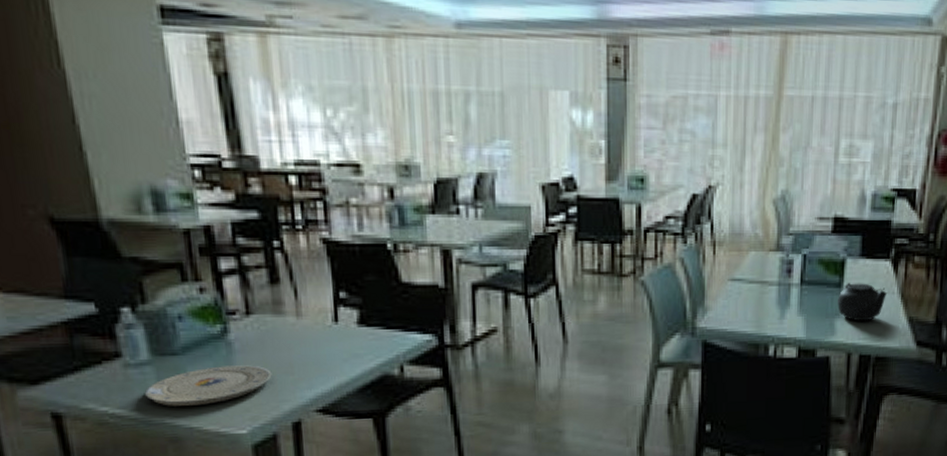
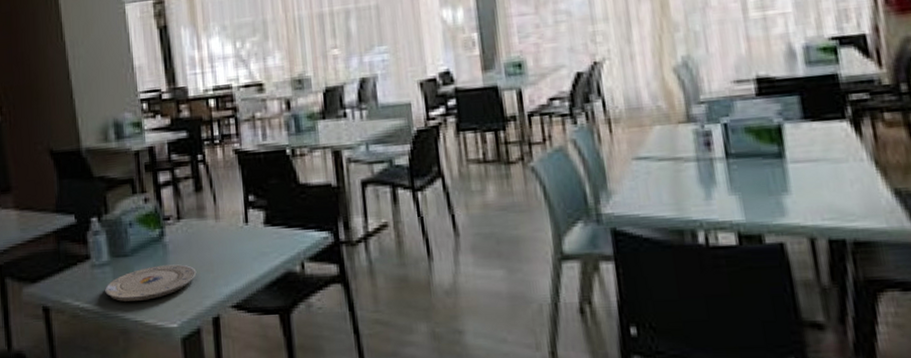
teapot: present [838,283,888,322] -> none [781,150,853,198]

